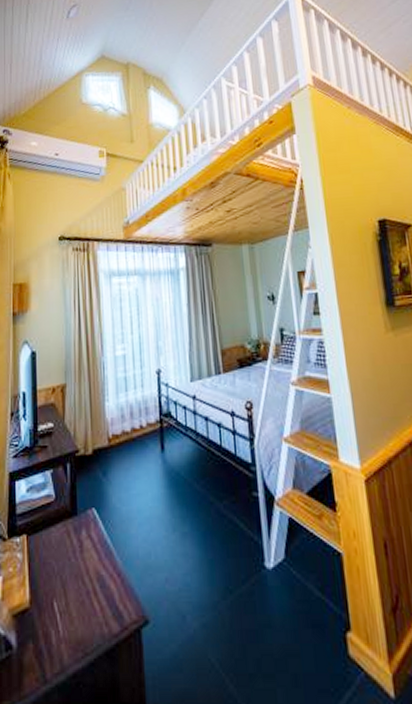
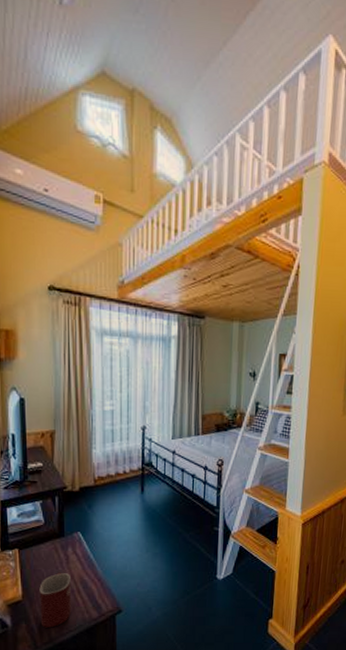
mug: none [49,565,88,650] -> present [39,572,72,628]

